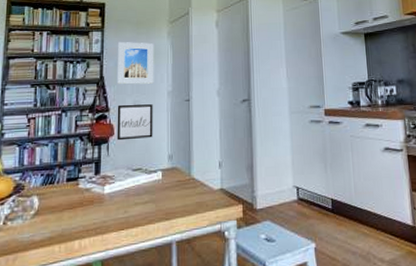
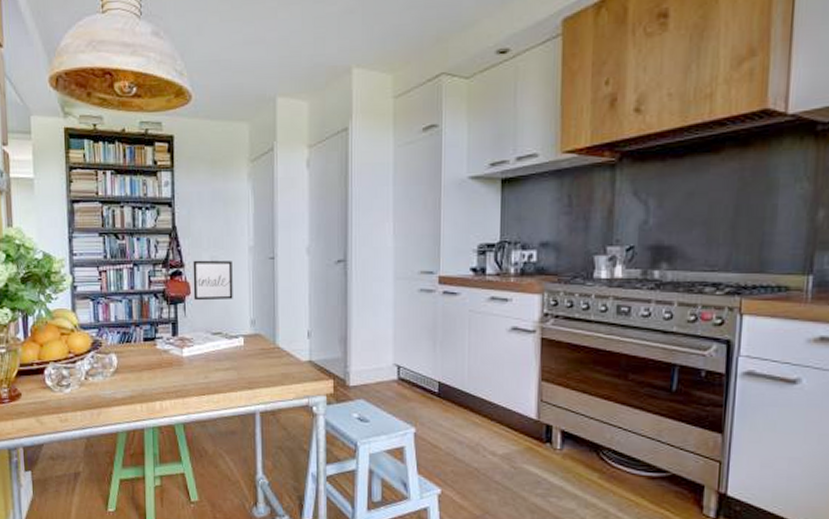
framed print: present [118,41,154,85] -> none [191,184,233,237]

